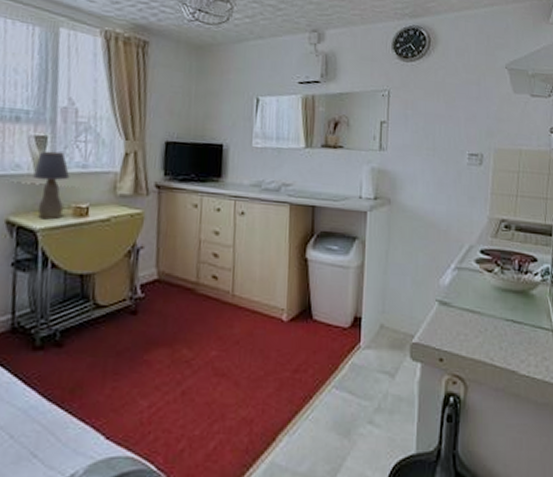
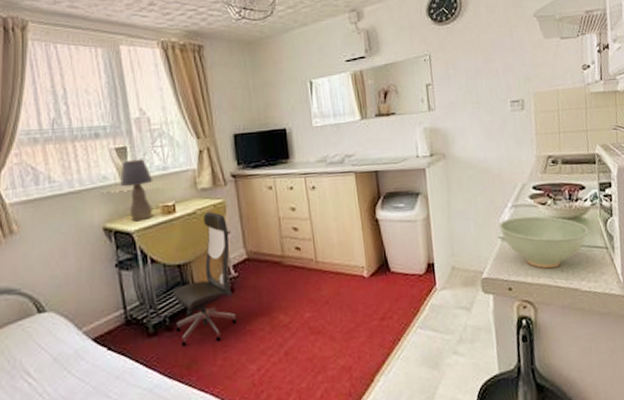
office chair: none [64,221,143,368] -> present [172,212,237,347]
bowl: none [438,280,536,344] -> present [499,216,589,269]

